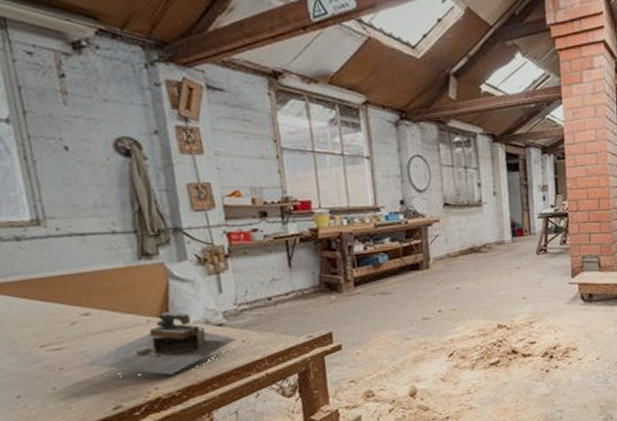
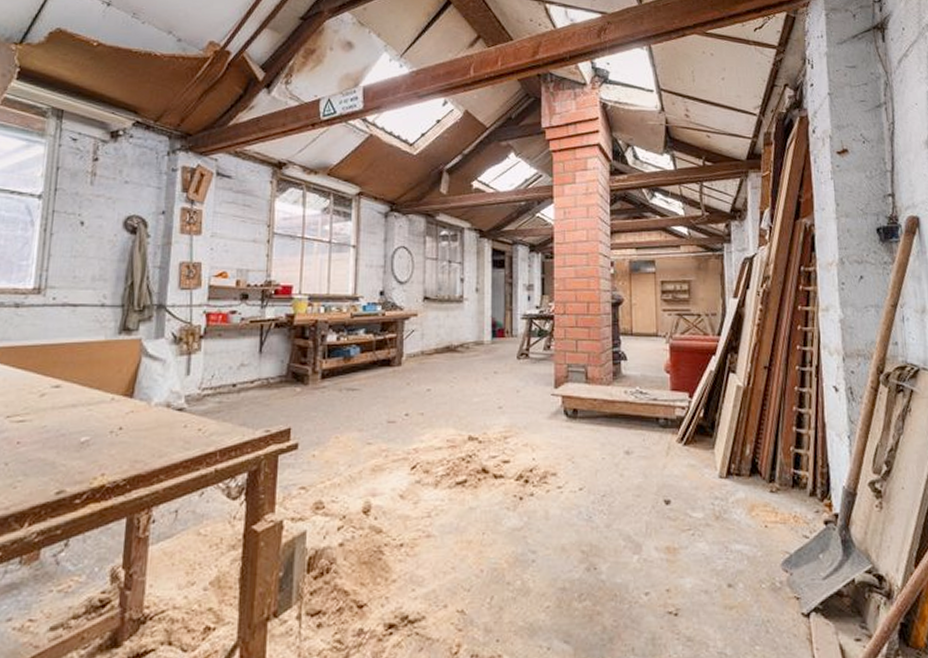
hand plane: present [84,312,236,375] -> none [41,391,193,461]

